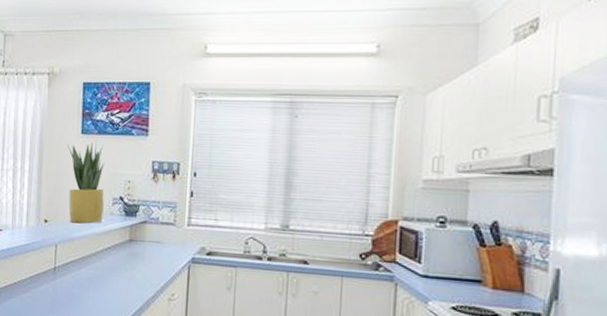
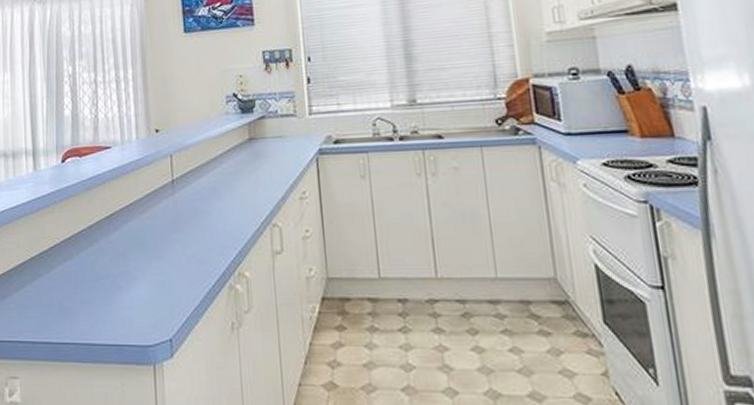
planter: present [67,141,105,224] -> none [170,38,218,129]

